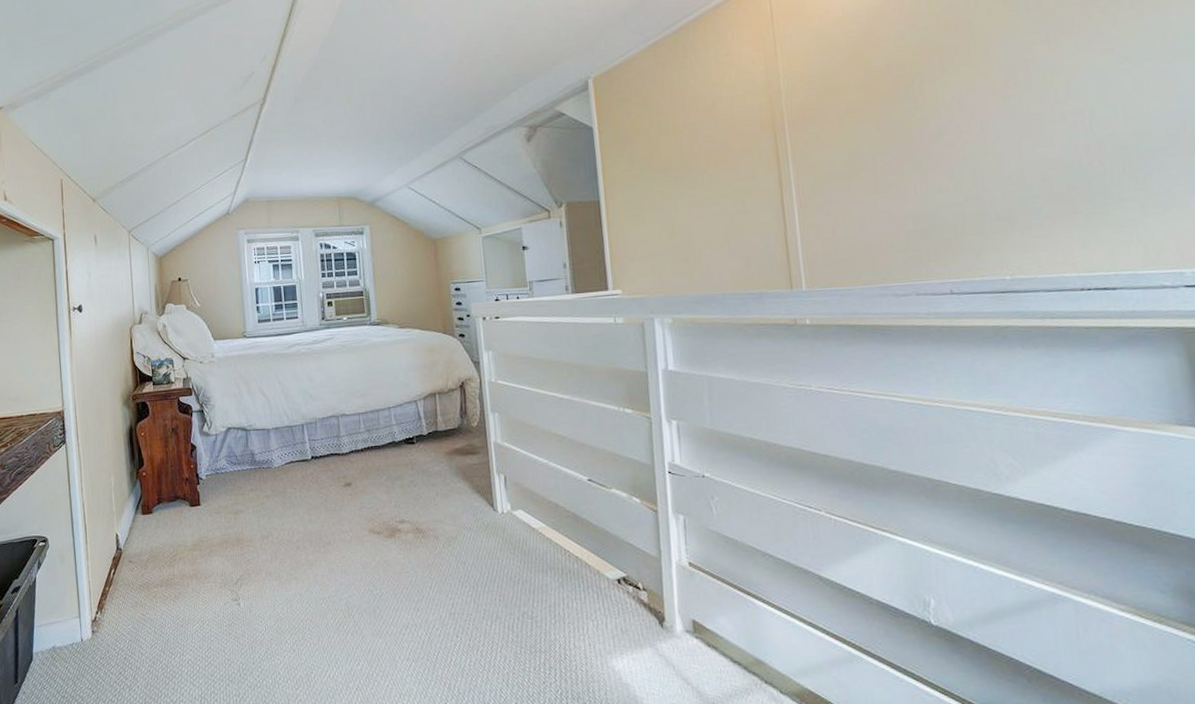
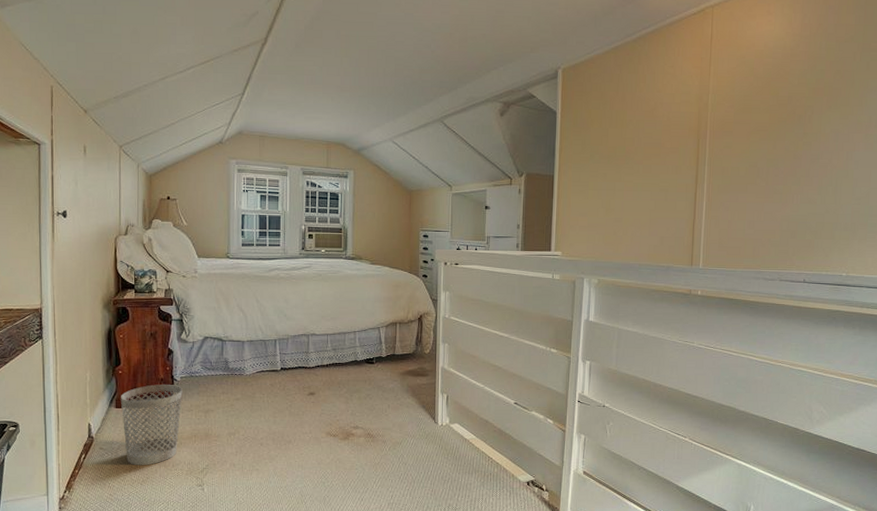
wastebasket: none [146,484,209,580] -> present [120,384,183,466]

